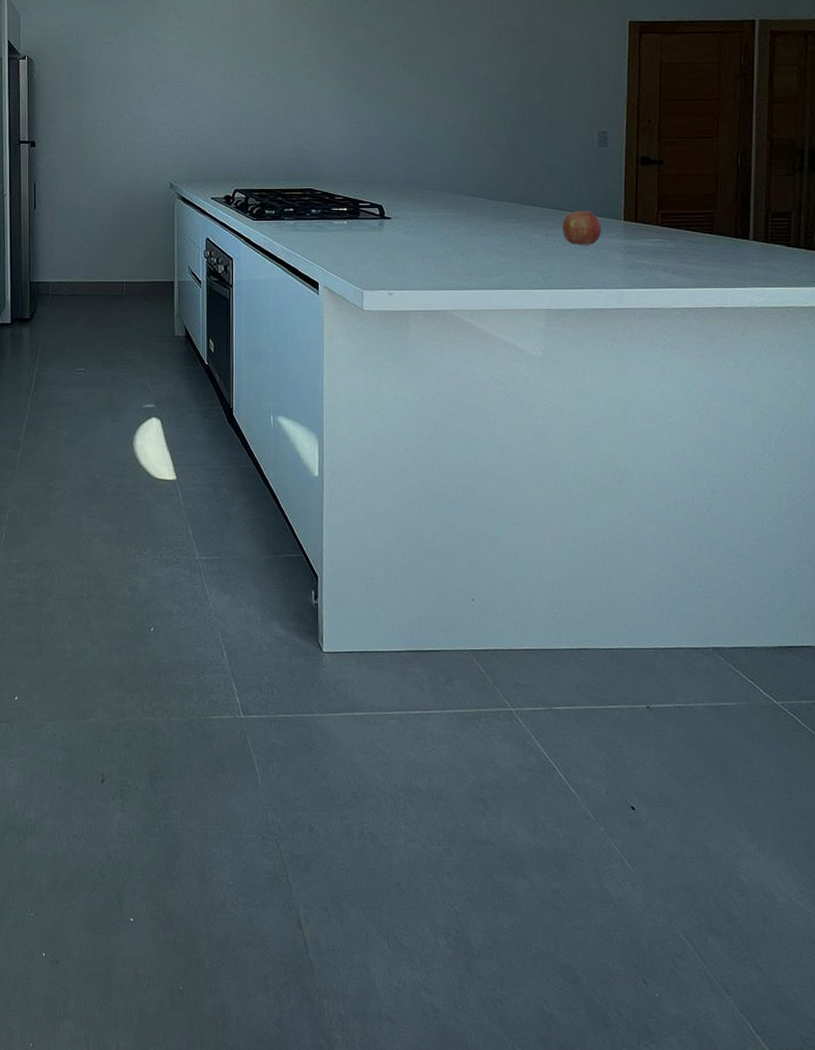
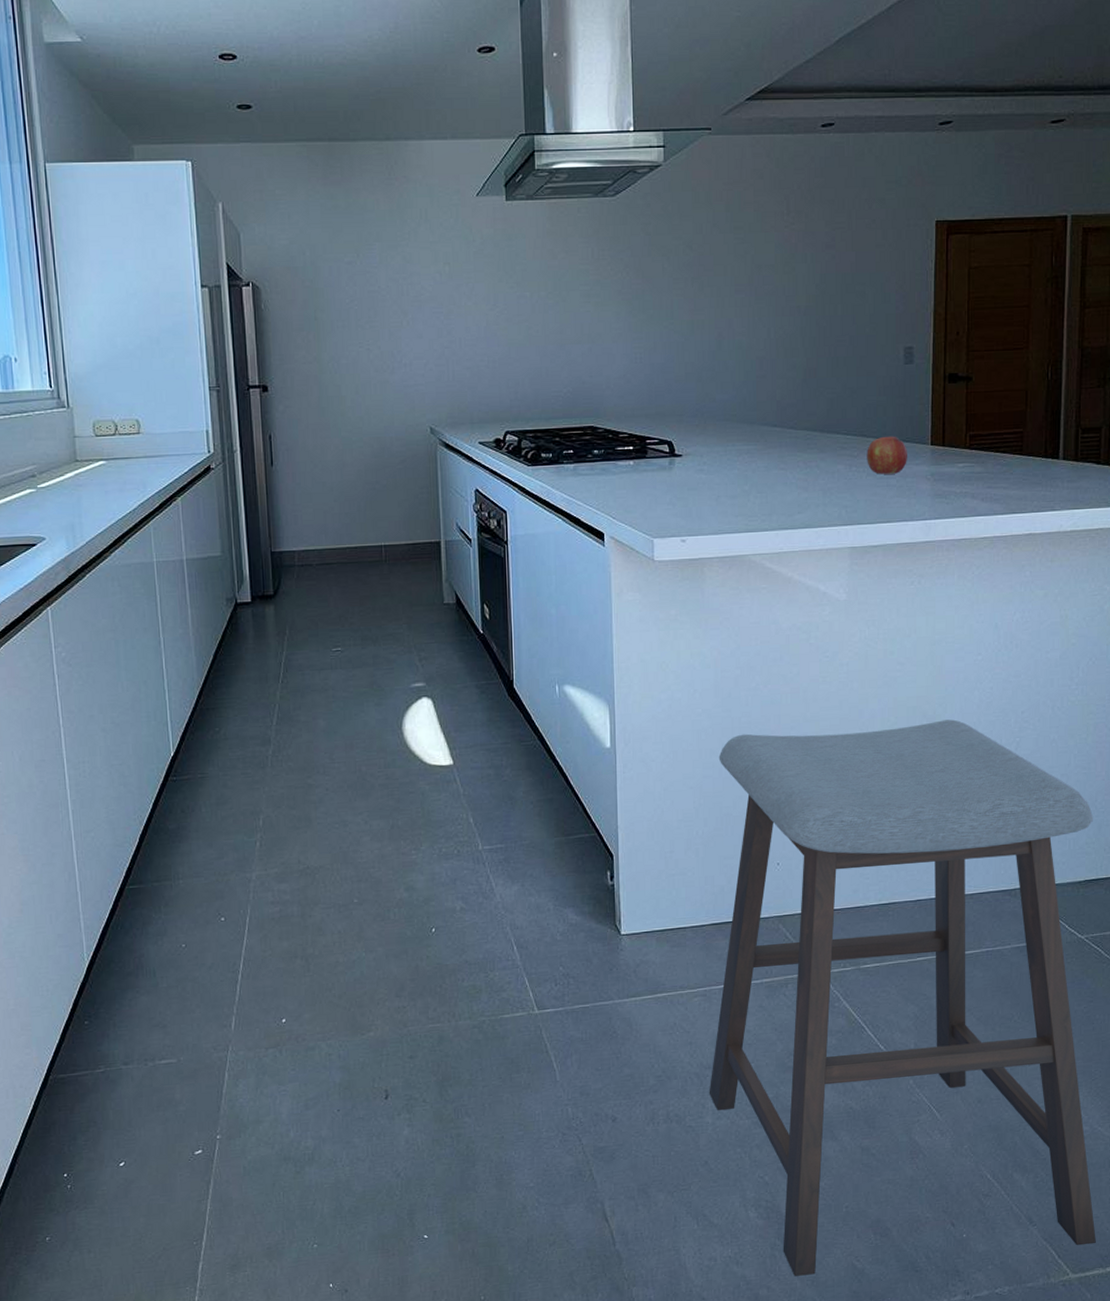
bar stool: none [402,474,796,1024] -> present [709,719,1096,1276]

